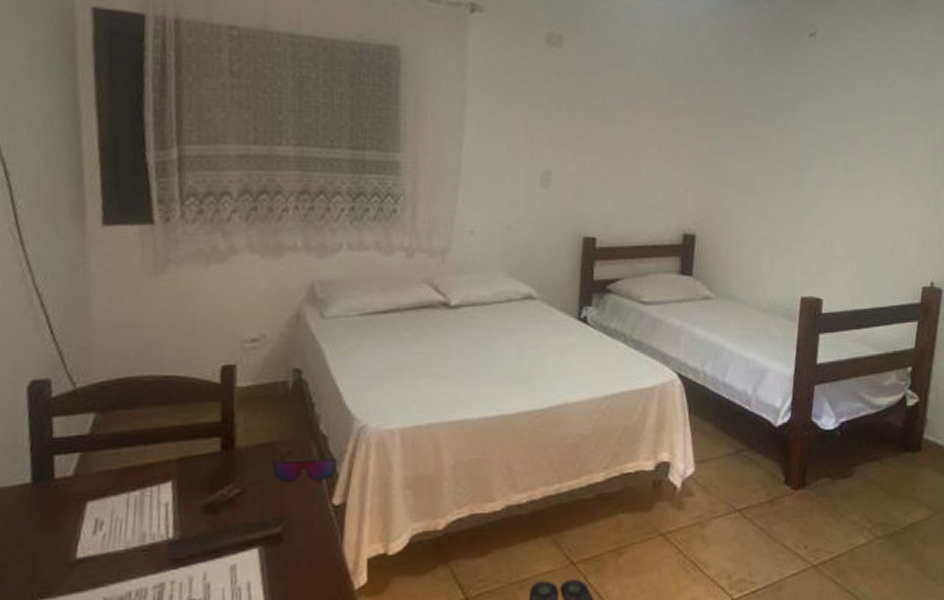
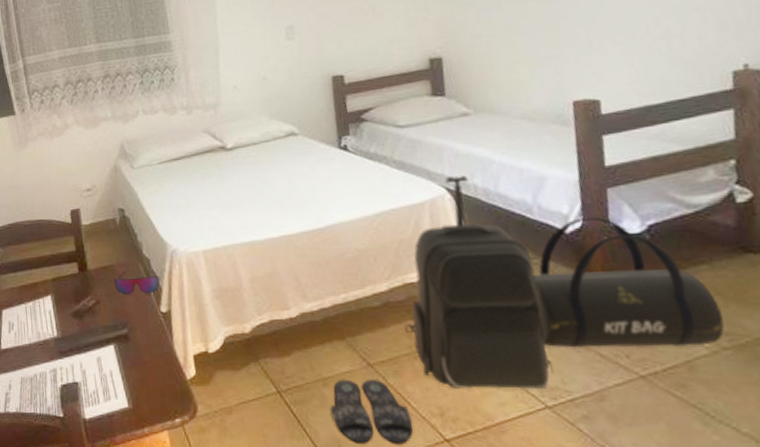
rolling backpack: none [614,360,746,586] -> present [404,175,555,389]
duffel bag: none [740,412,881,540] -> present [533,216,725,348]

